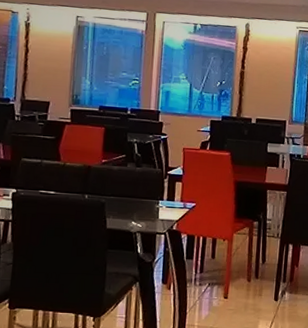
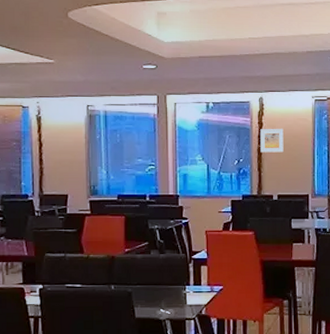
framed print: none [243,54,267,78] -> present [260,128,284,153]

